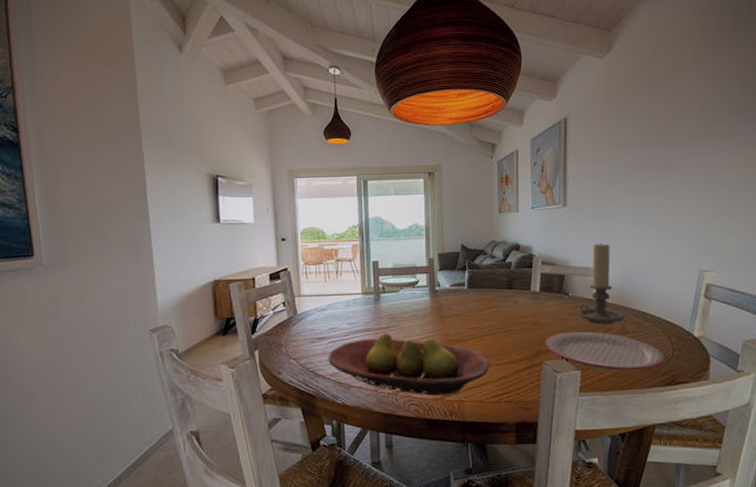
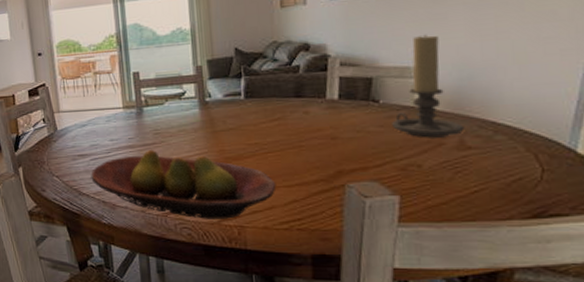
plate: present [544,331,665,371] -> none [347,147,529,198]

